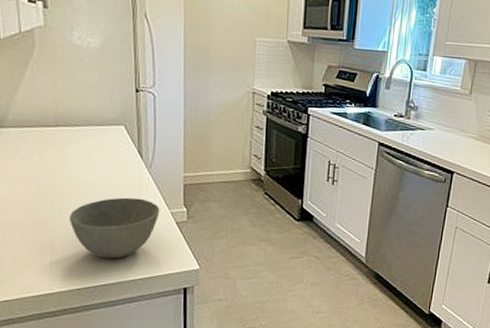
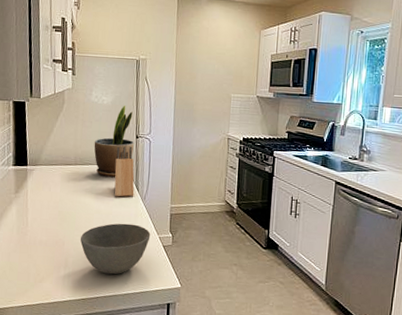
potted plant: none [80,49,134,141] -> present [94,105,135,177]
knife block: none [109,102,137,166] -> present [114,146,135,198]

